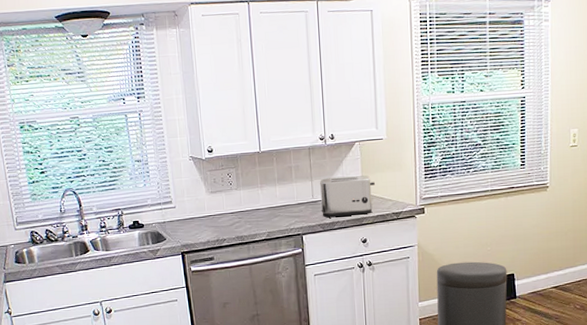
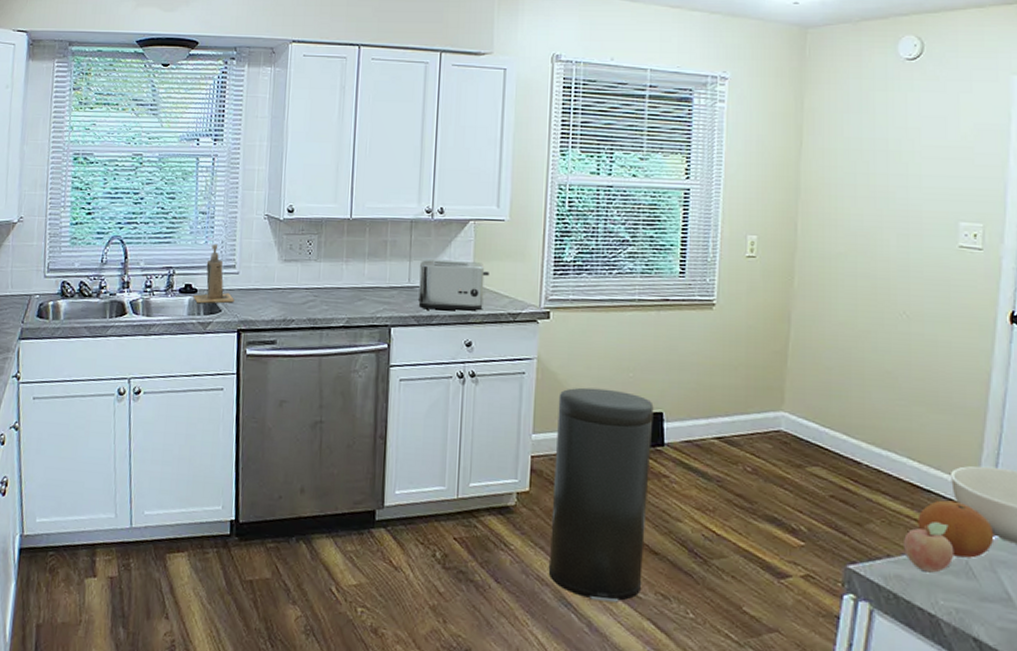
soap dispenser: none [141,185,175,236] -> present [193,243,234,304]

